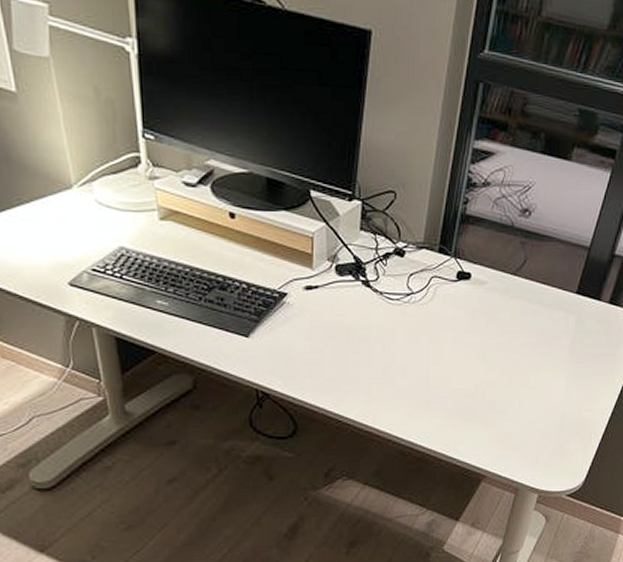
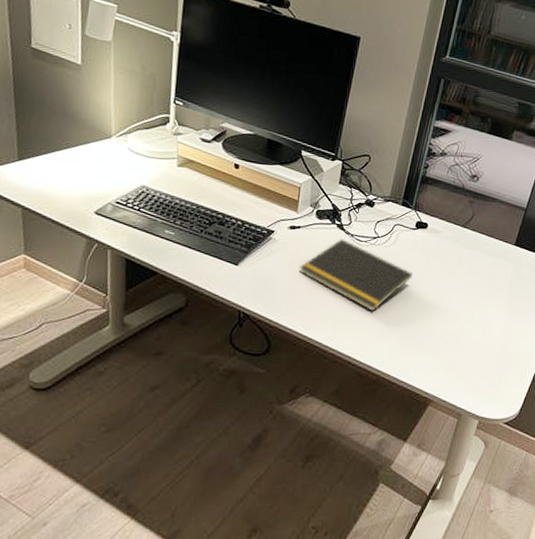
notepad: none [321,298,457,382] -> present [299,239,413,312]

